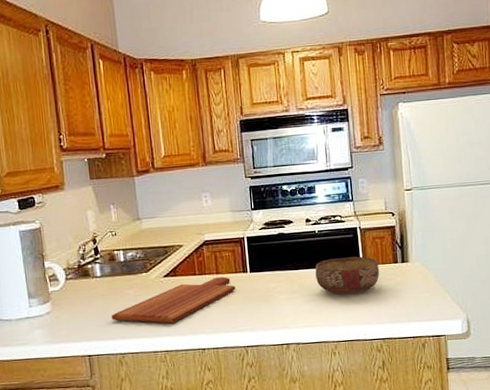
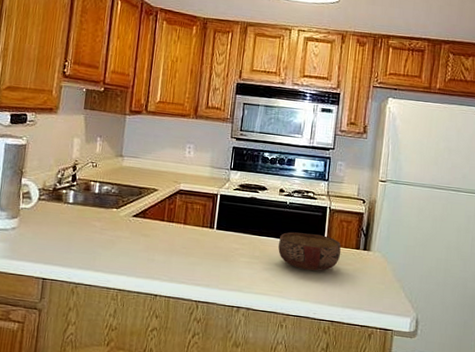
cutting board: present [111,276,236,324] -> none [73,227,200,264]

